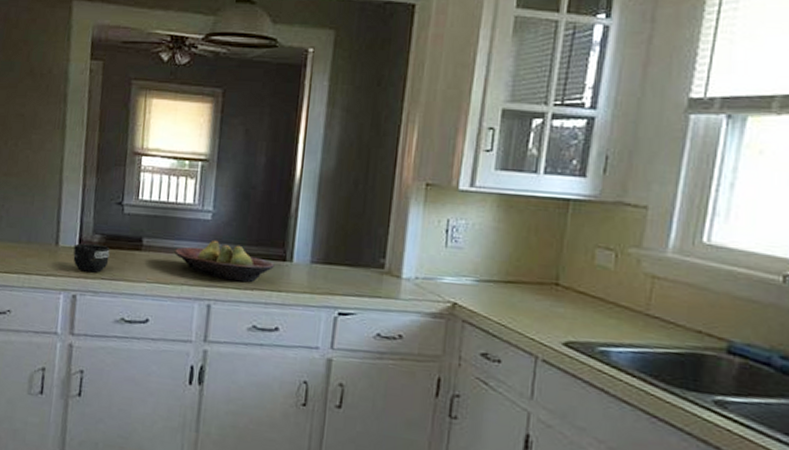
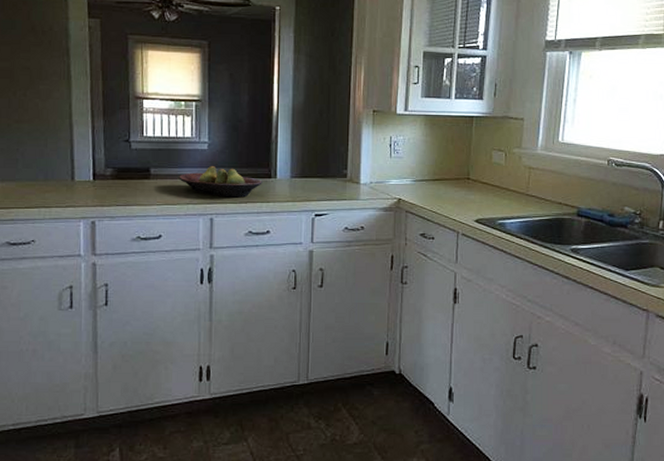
mug: present [73,243,110,273] -> none [89,177,122,201]

